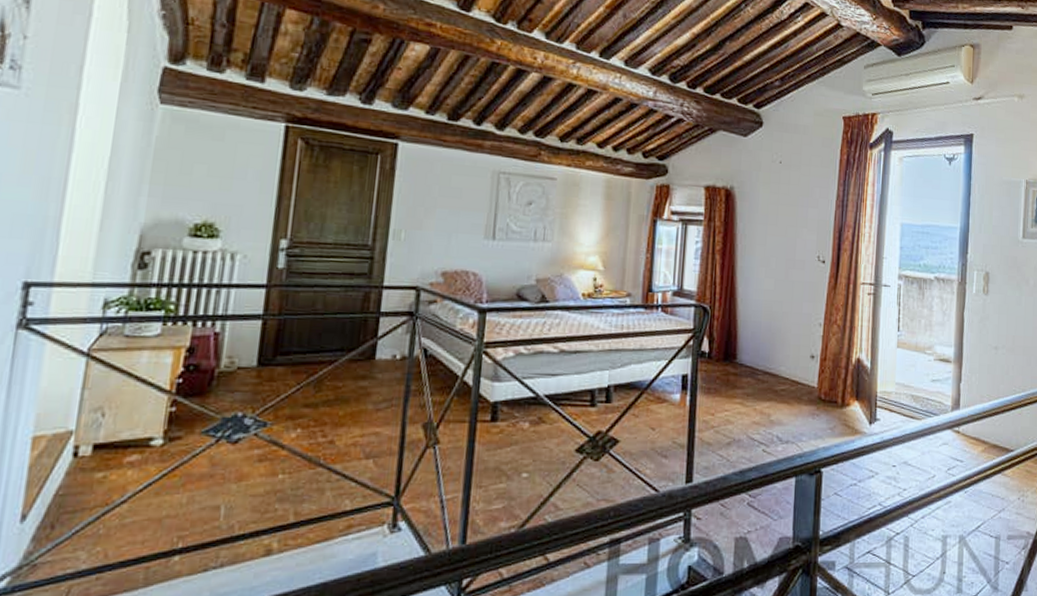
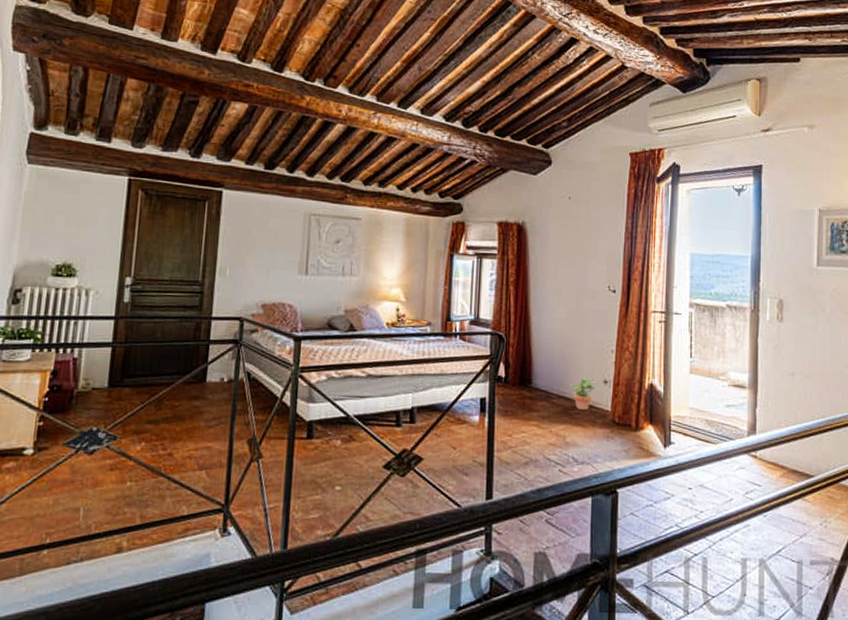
potted plant: none [774,352,805,387] -> present [568,378,598,411]

